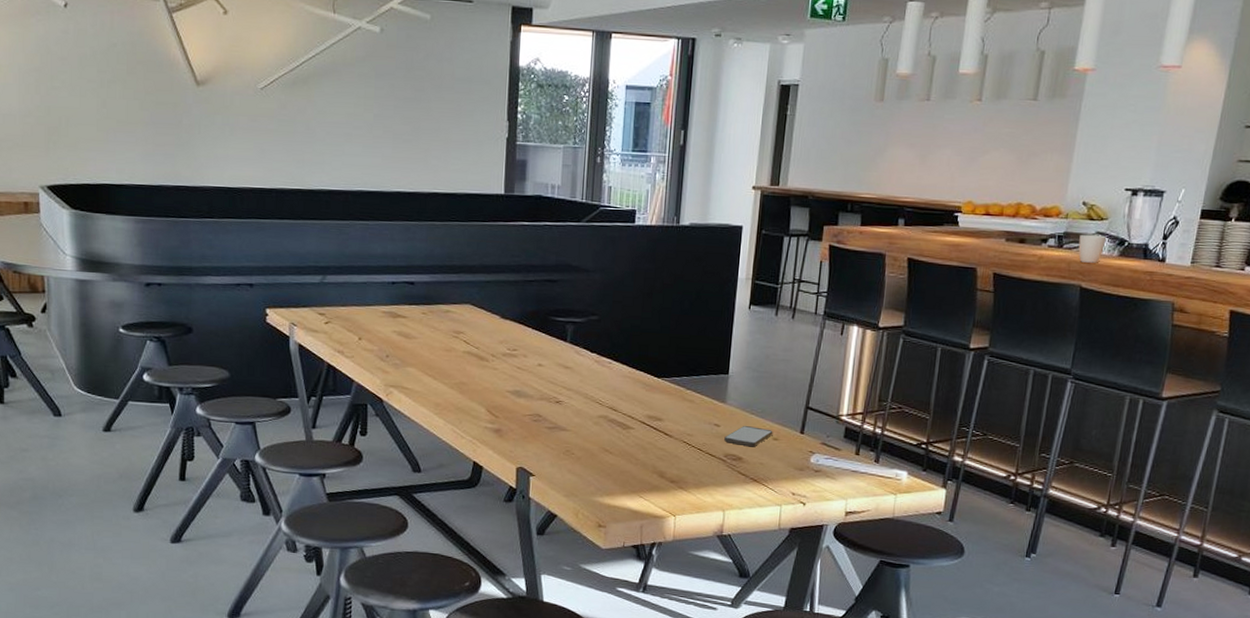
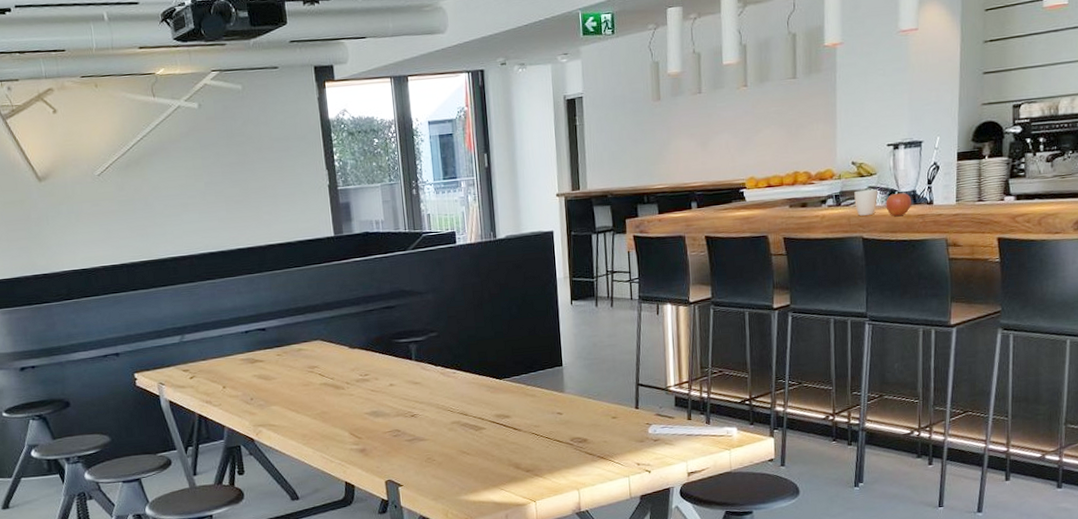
smartphone: present [724,426,773,447] -> none [568,409,611,428]
fruit: none [1112,243,1142,269] -> present [886,192,912,216]

